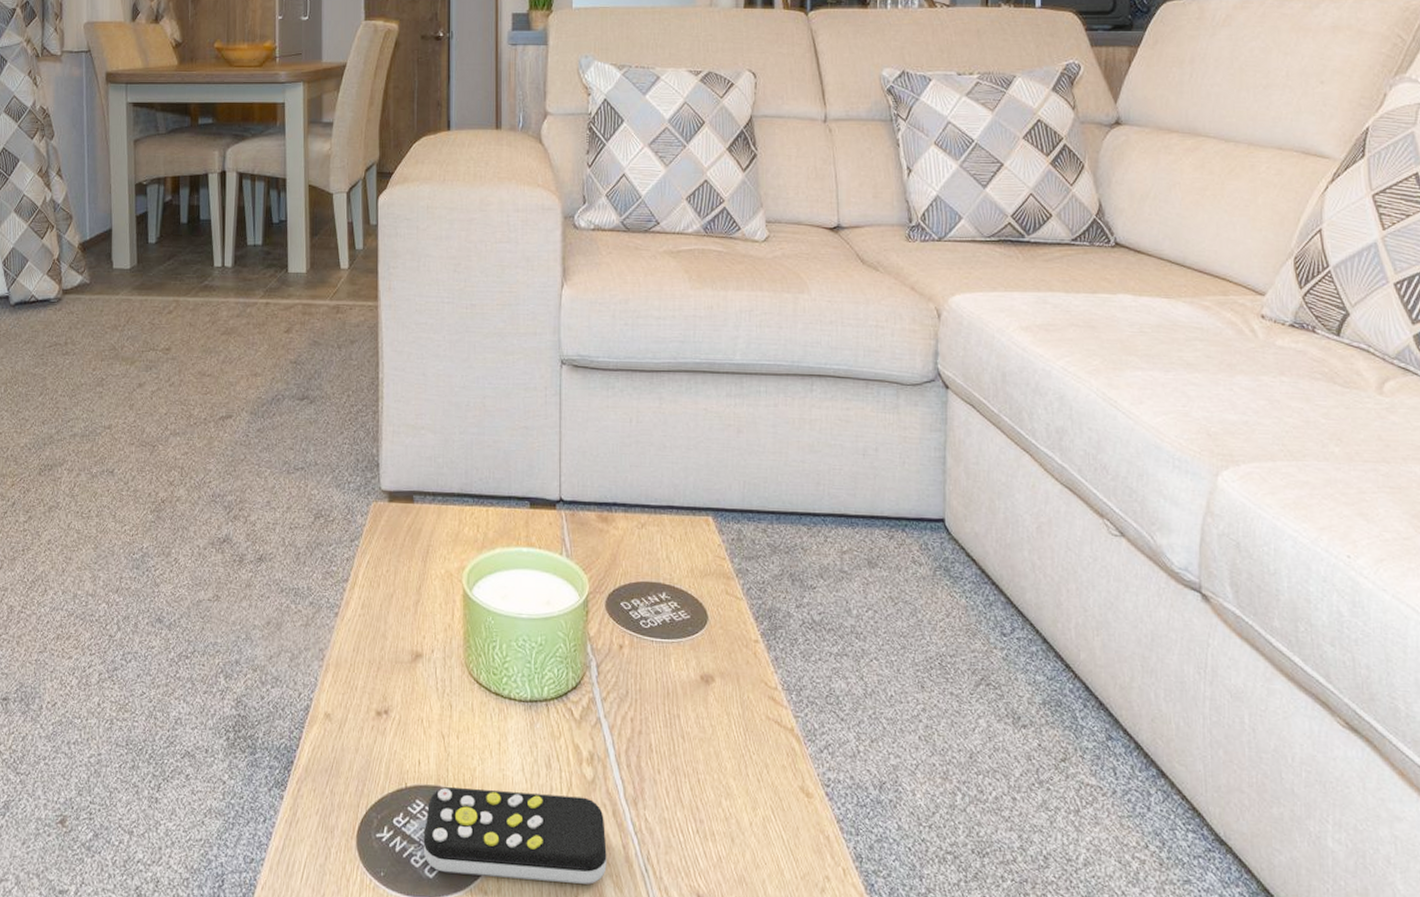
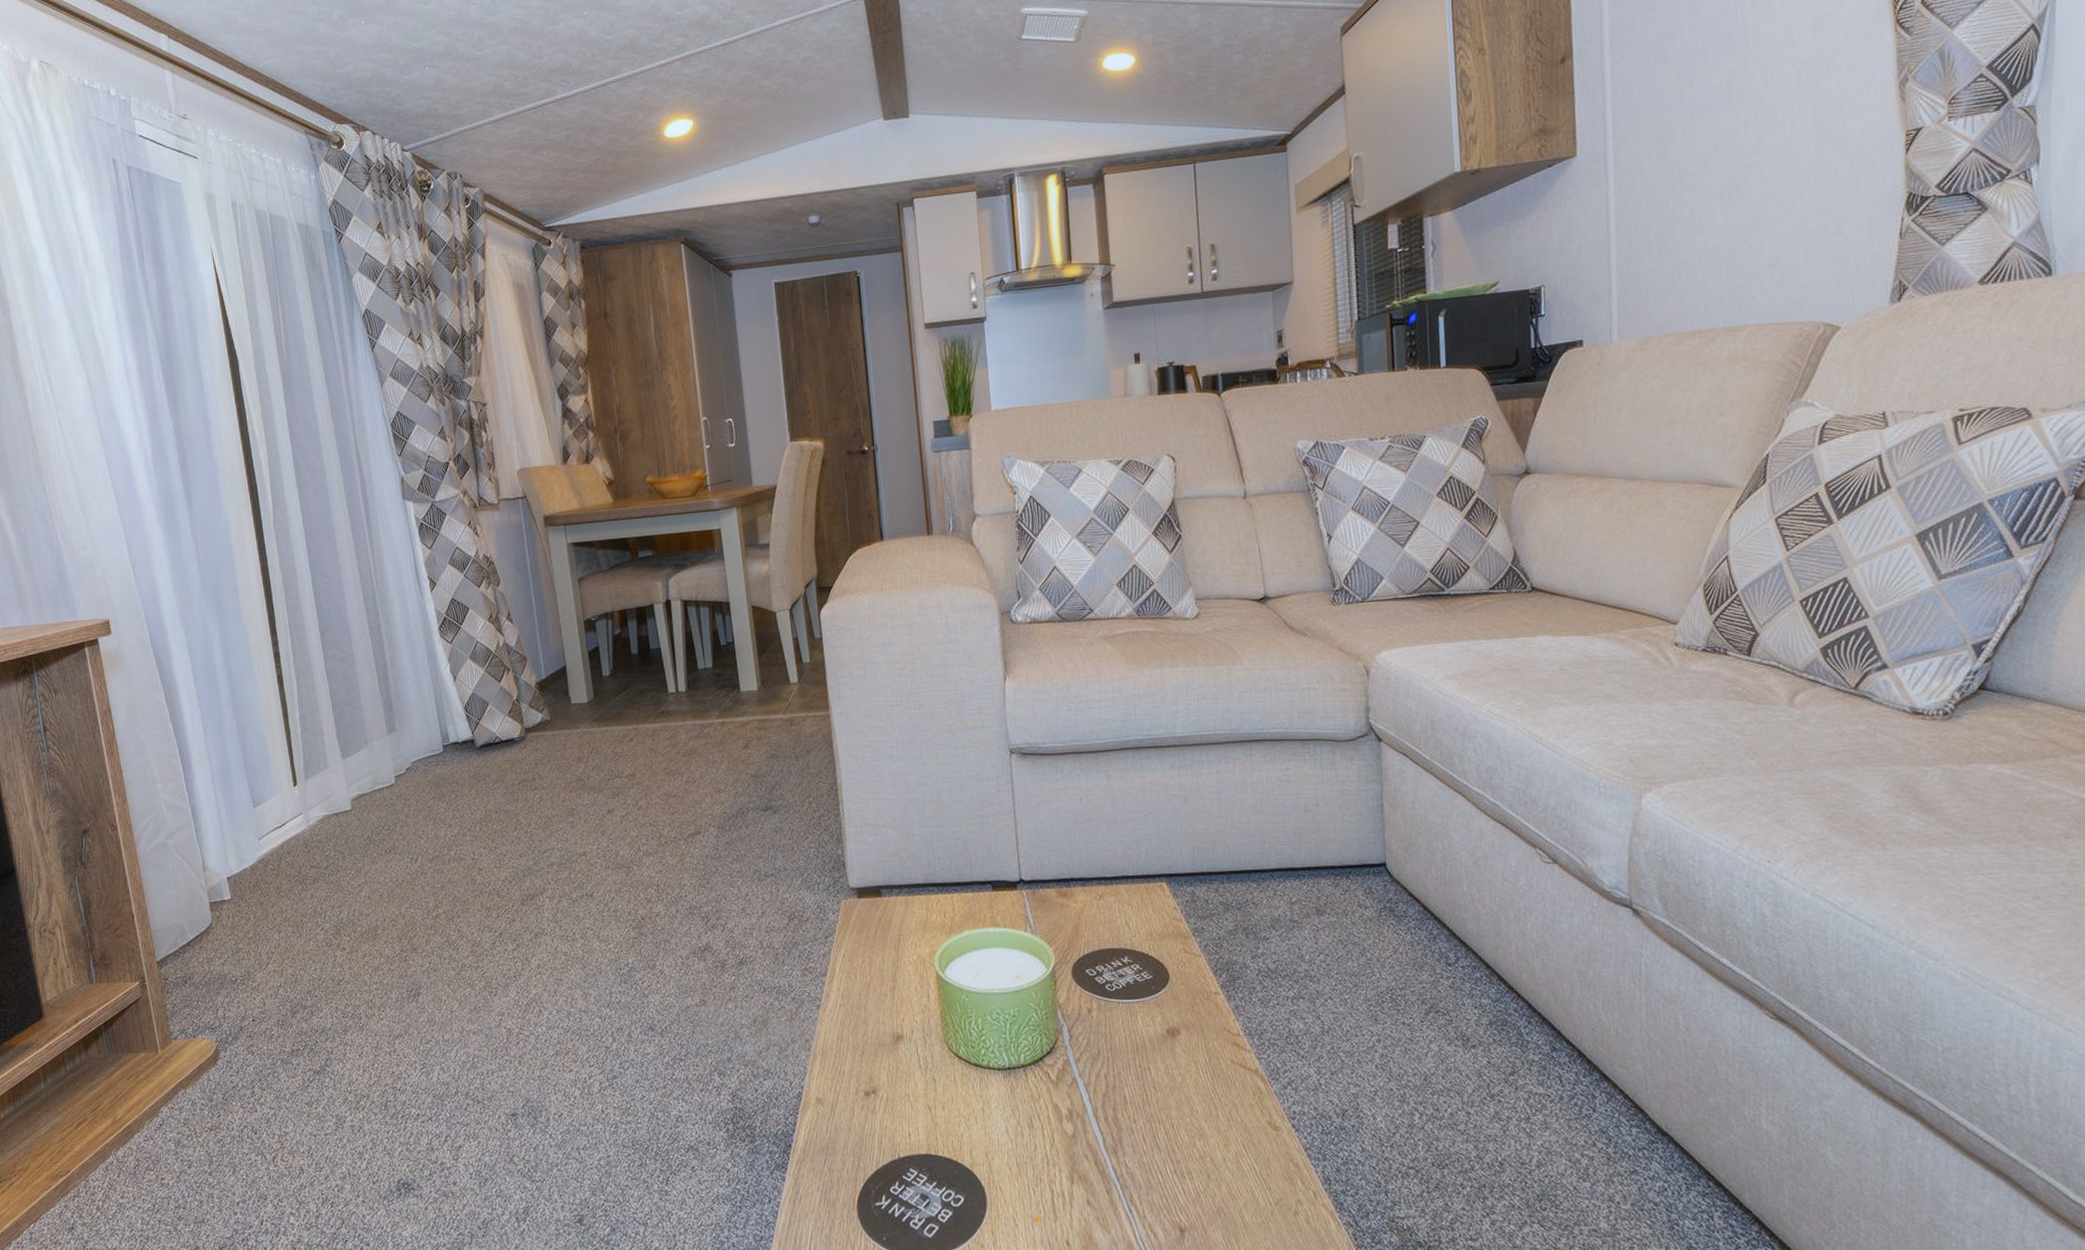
remote control: present [423,787,607,884] -> none [919,1151,1093,1232]

